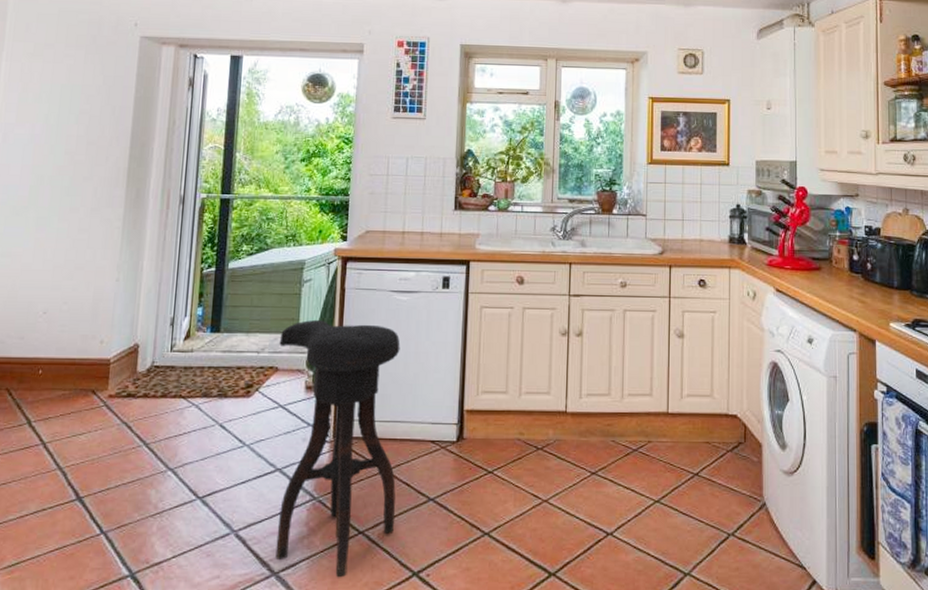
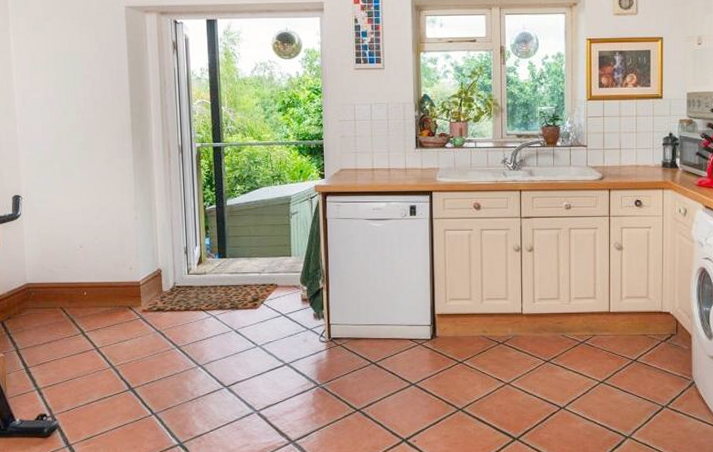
stool: present [275,319,401,578] -> none [276,244,385,444]

